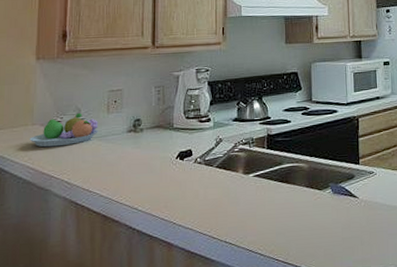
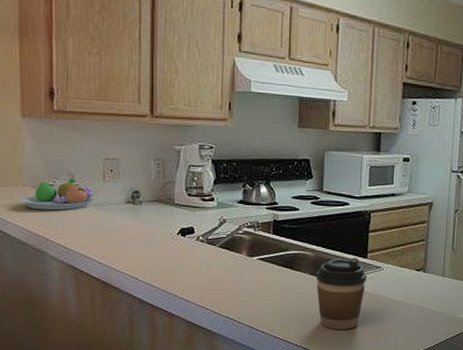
coffee cup: none [311,164,362,245] -> present [316,257,368,330]

